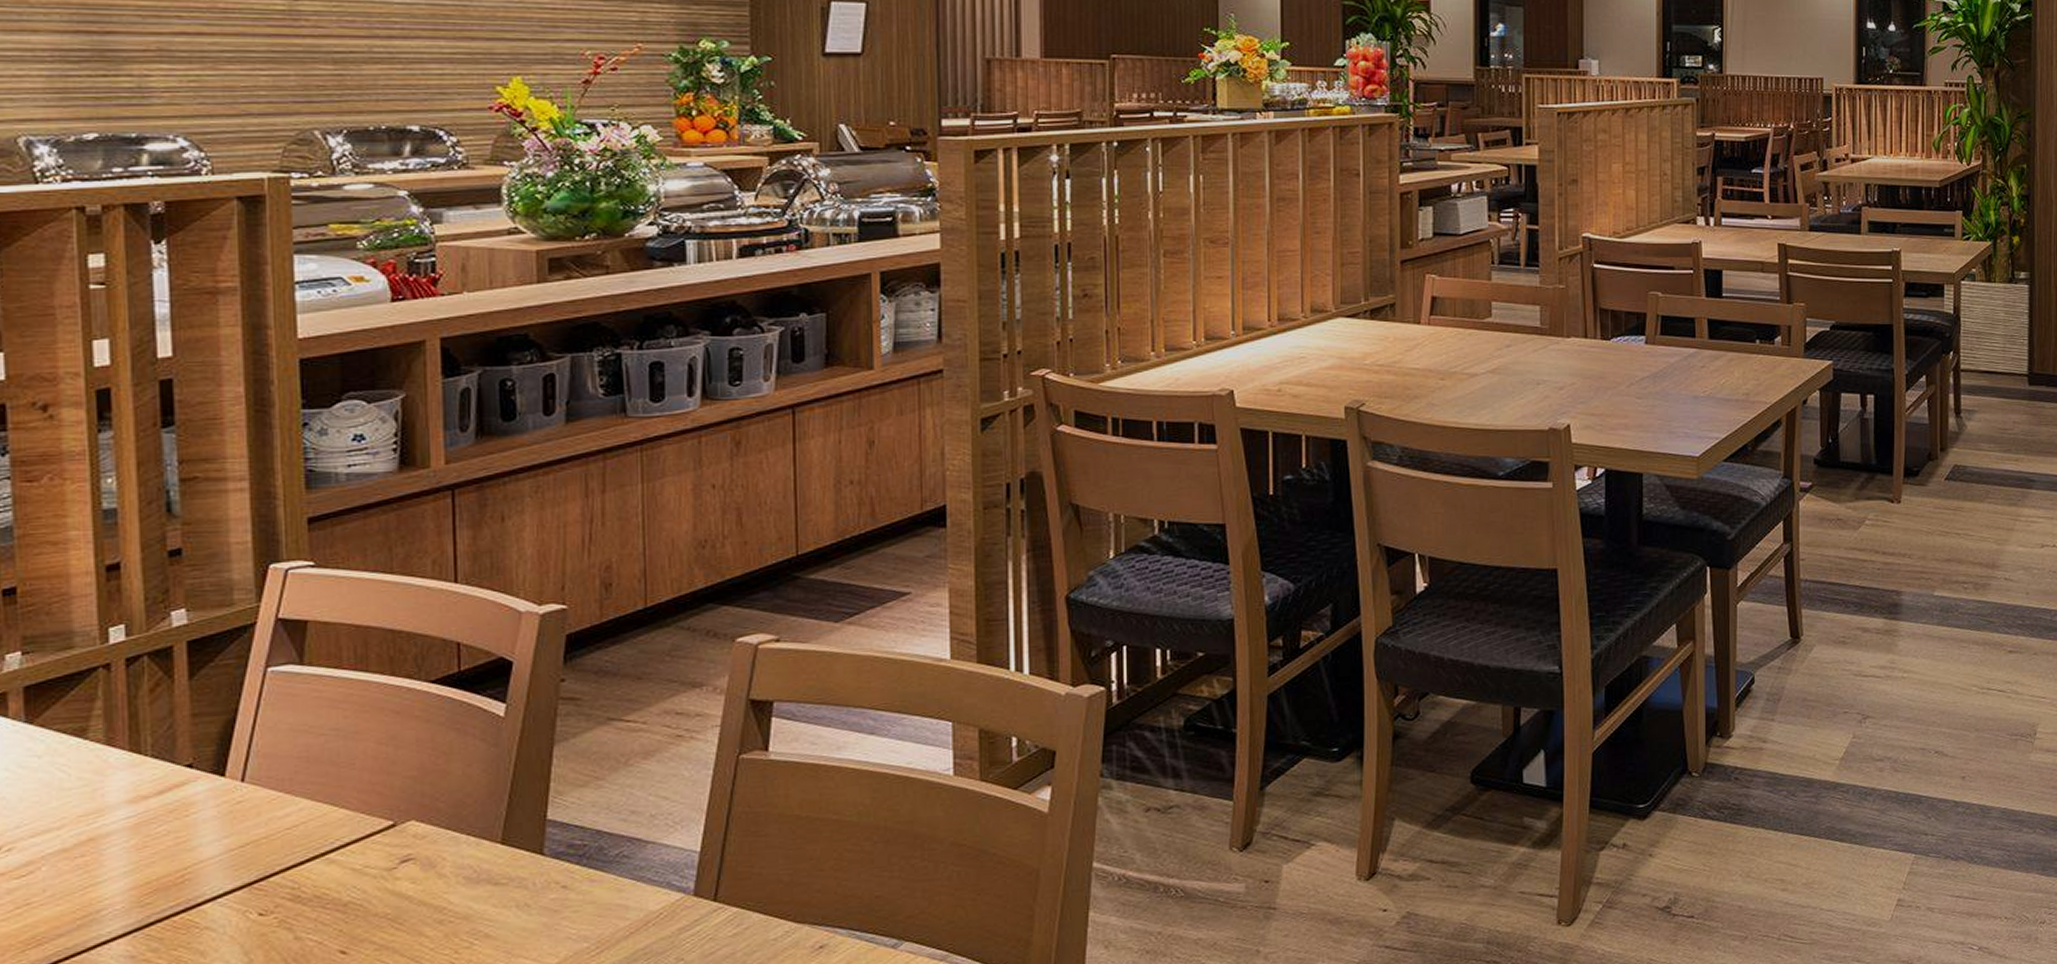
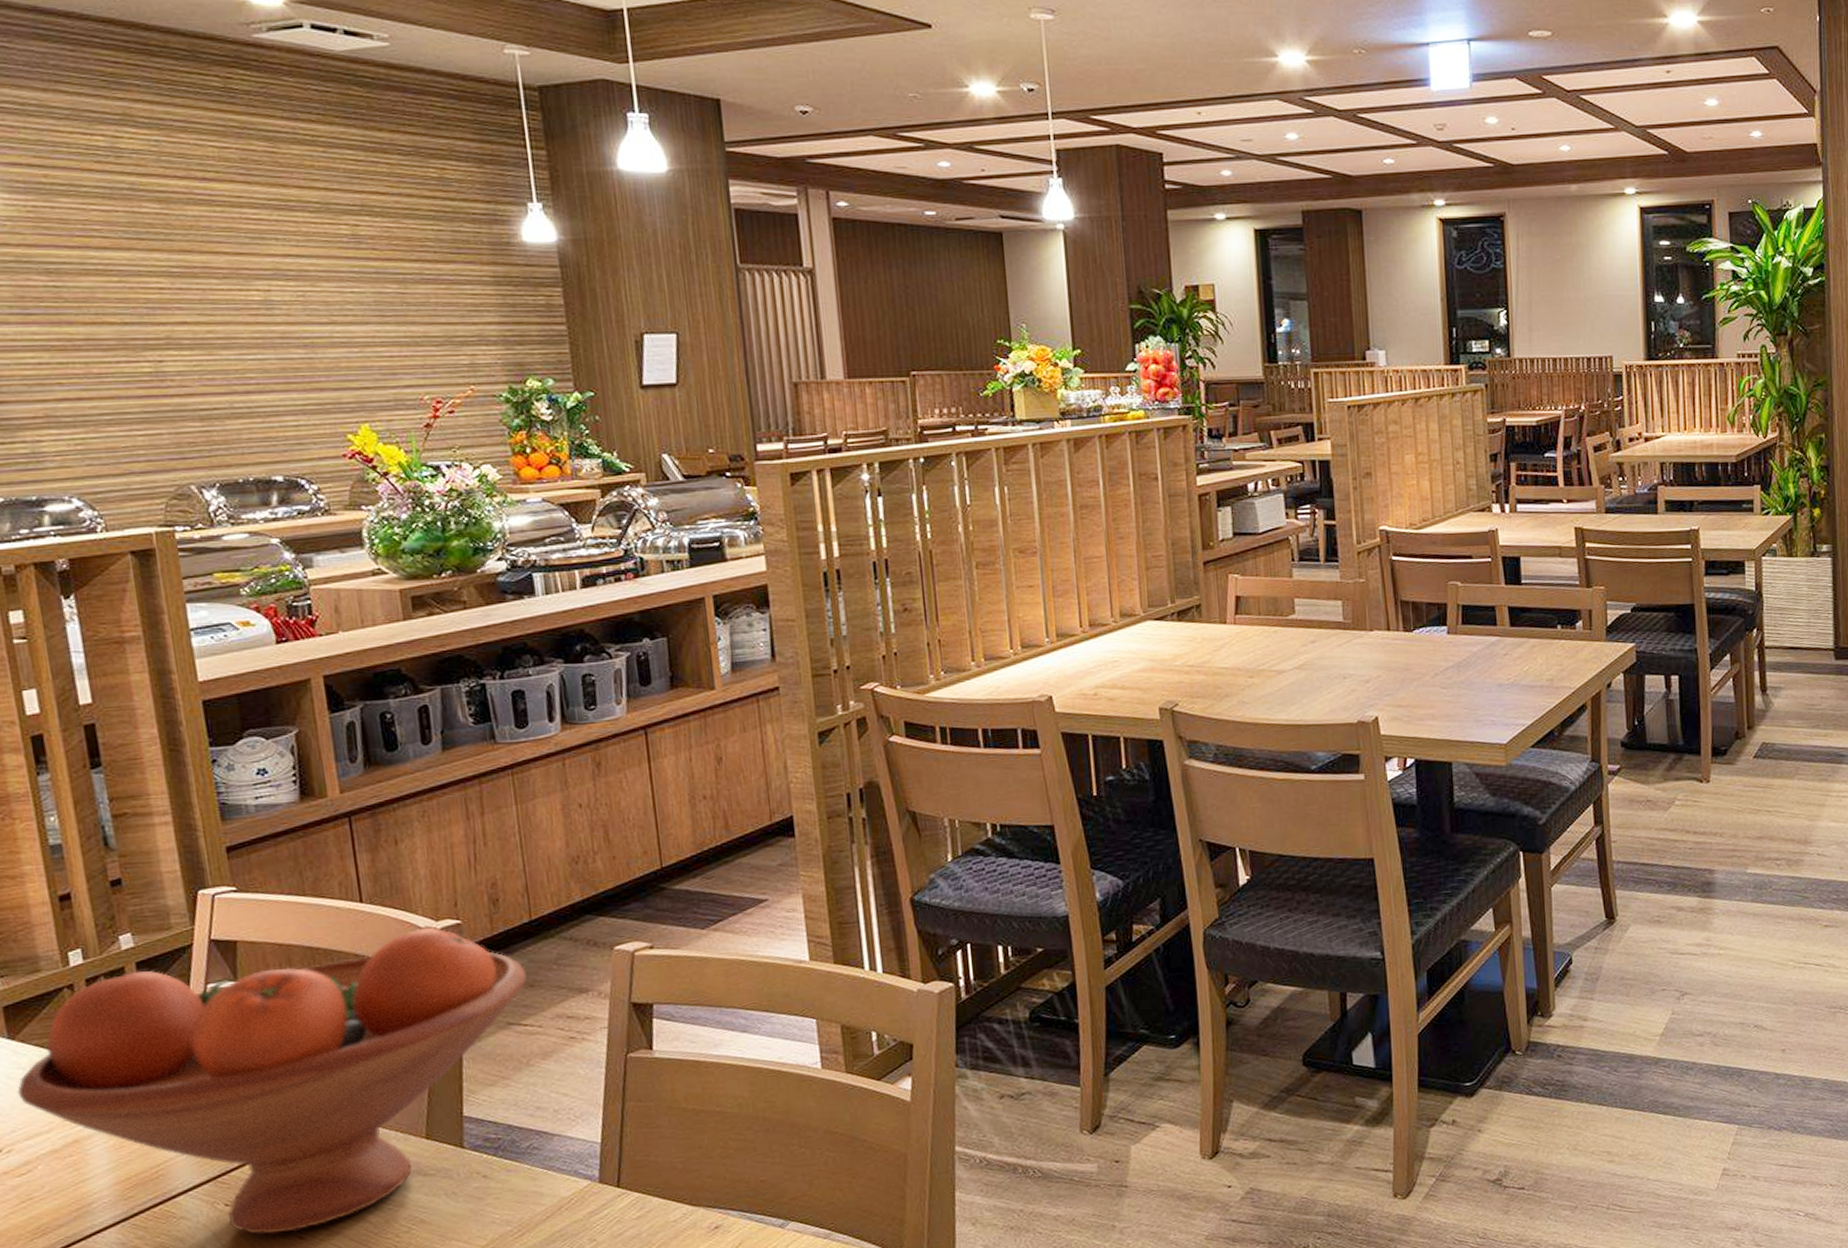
fruit bowl: none [28,611,634,948] -> present [17,927,527,1234]

